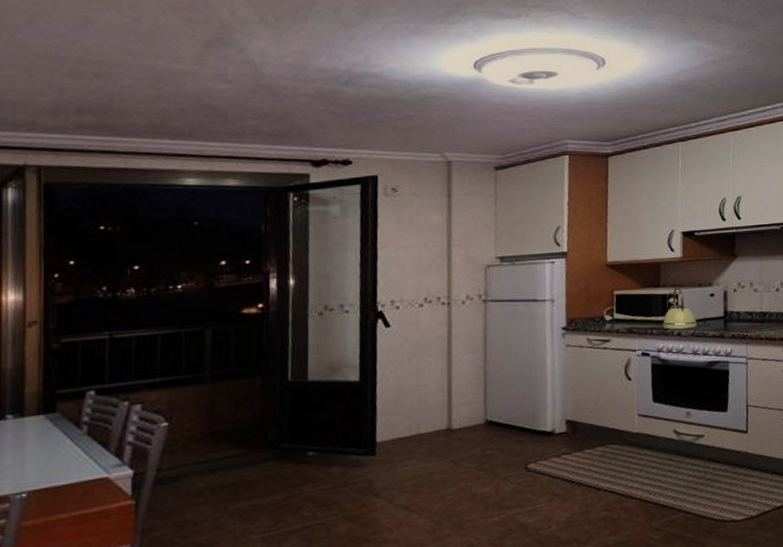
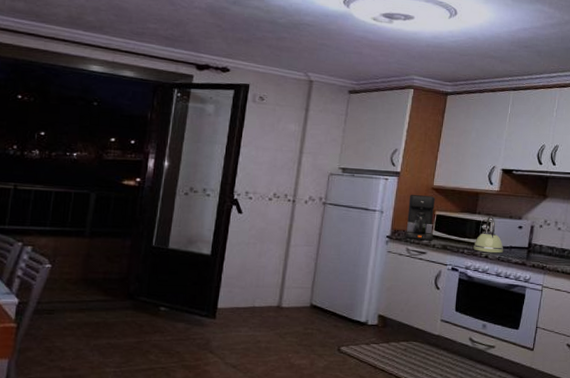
coffee maker: none [581,274,616,327] -> present [405,194,435,241]

